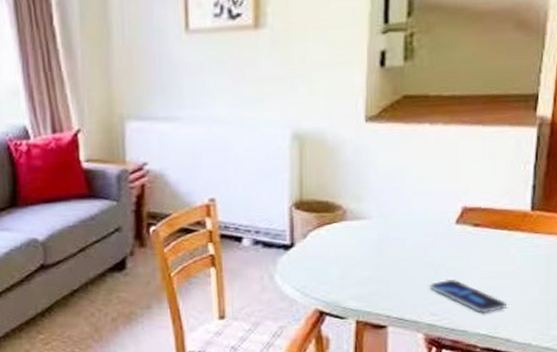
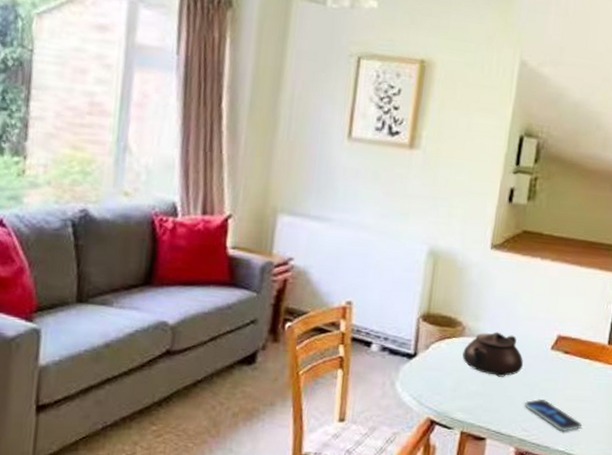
teapot: none [347,211,422,260] -> present [462,332,523,377]

